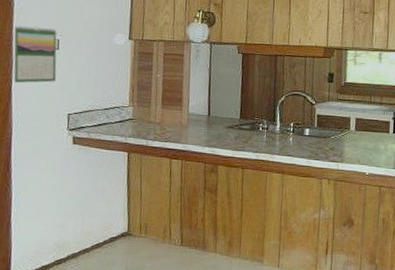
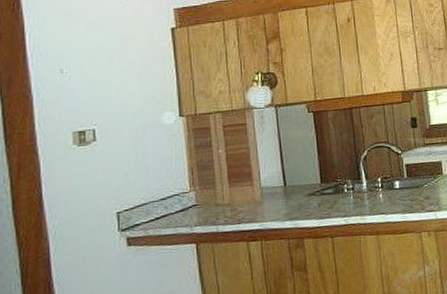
calendar: present [13,26,57,83] -> none [37,118,98,188]

